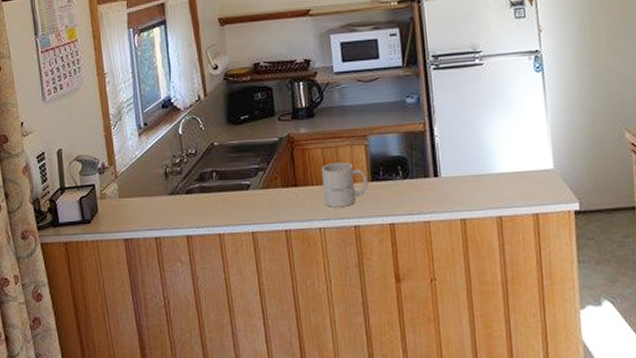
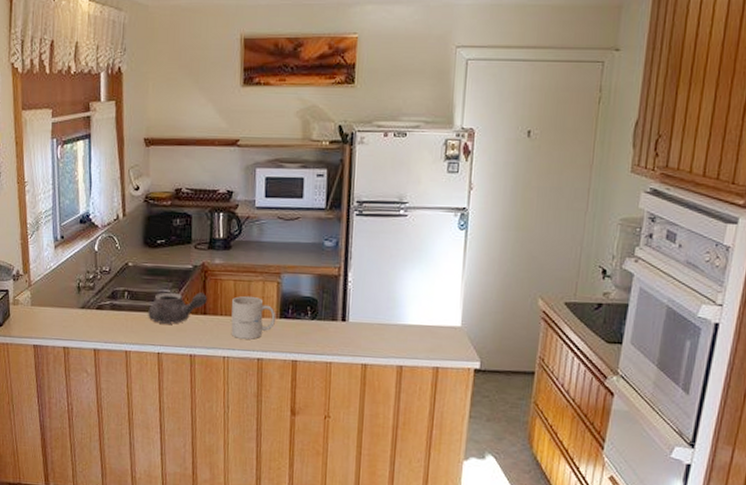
teapot: none [238,164,297,201] -> present [148,292,207,324]

